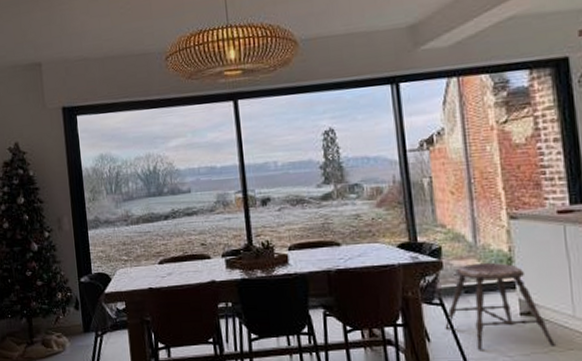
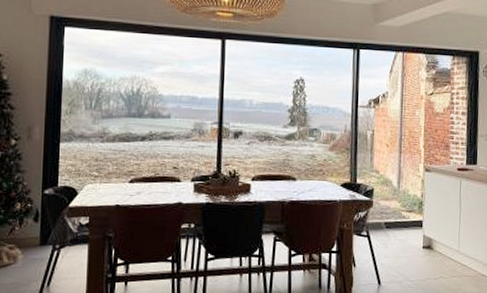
stool: present [445,263,555,350] -> none [368,205,443,275]

